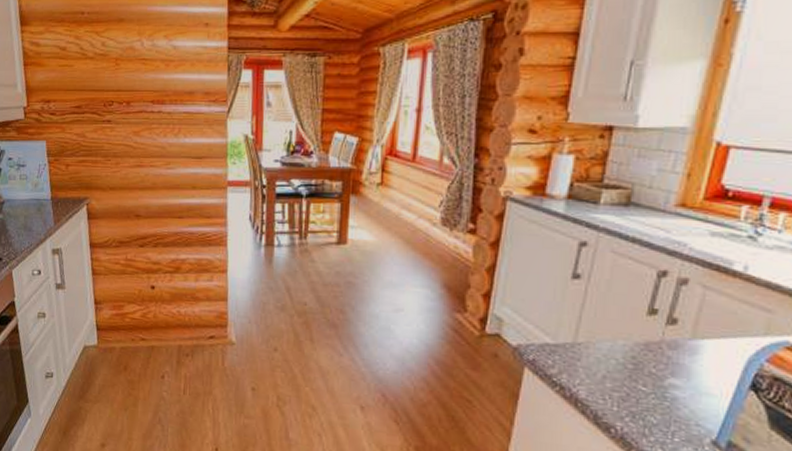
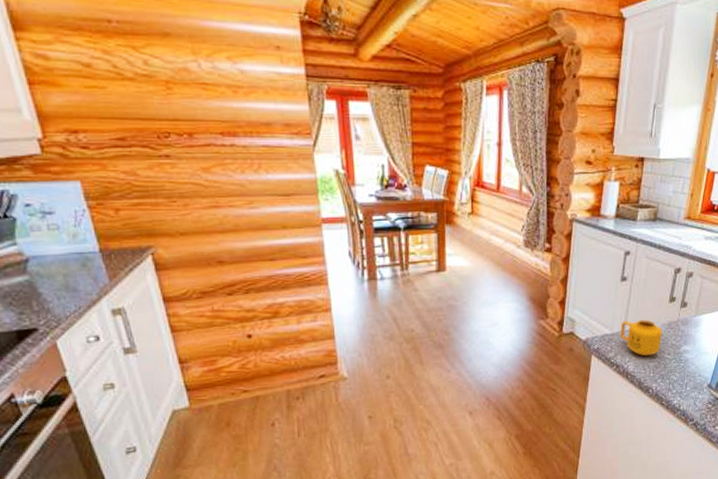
mug: none [568,330,635,383] -> present [620,319,662,356]

